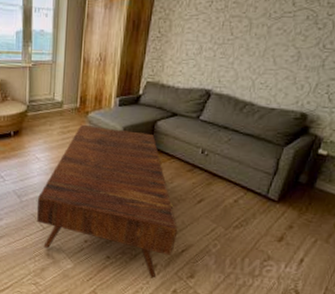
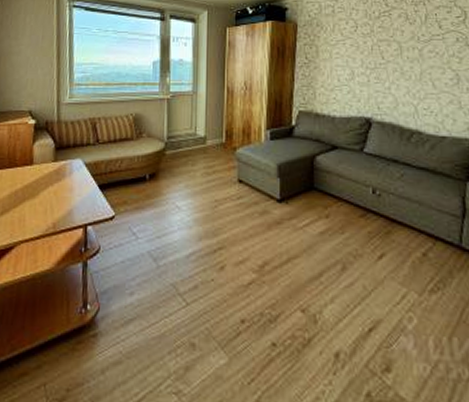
coffee table: present [37,124,178,279] -> none [177,162,360,376]

